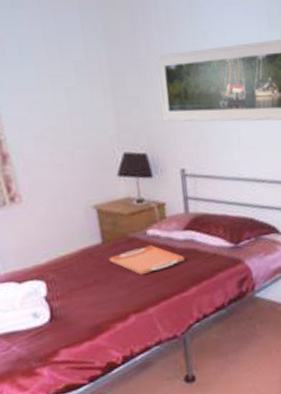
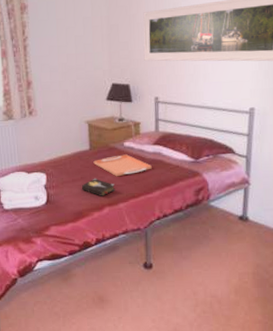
hardback book: none [96,279,142,303] -> present [81,178,116,196]

